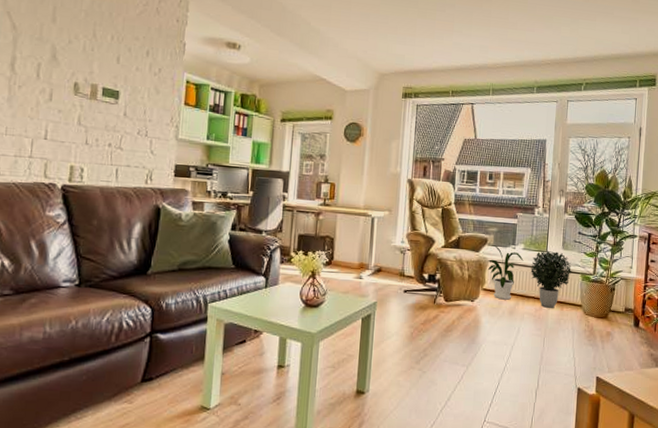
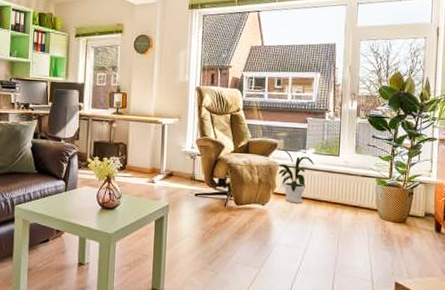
potted plant: present [530,250,572,309] -> none [322,154,367,213]

